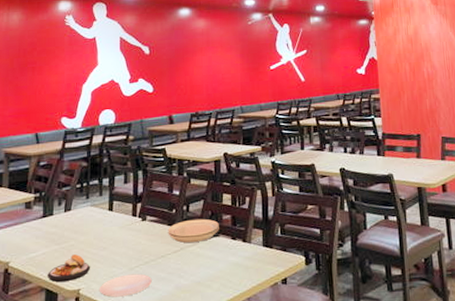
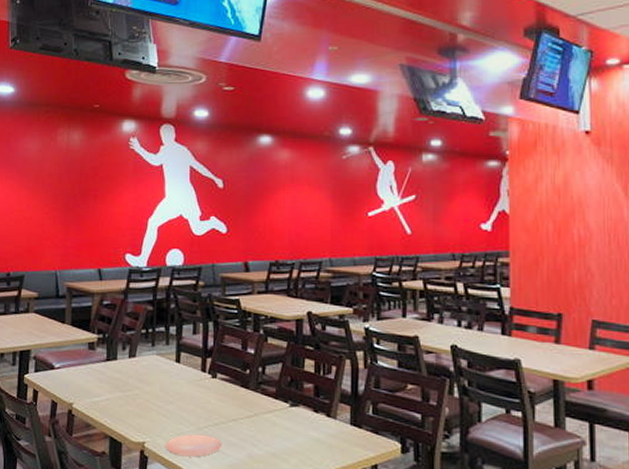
burger: present [48,254,90,282] -> none [112,405,155,432]
plate: present [168,218,219,243] -> none [240,383,299,410]

